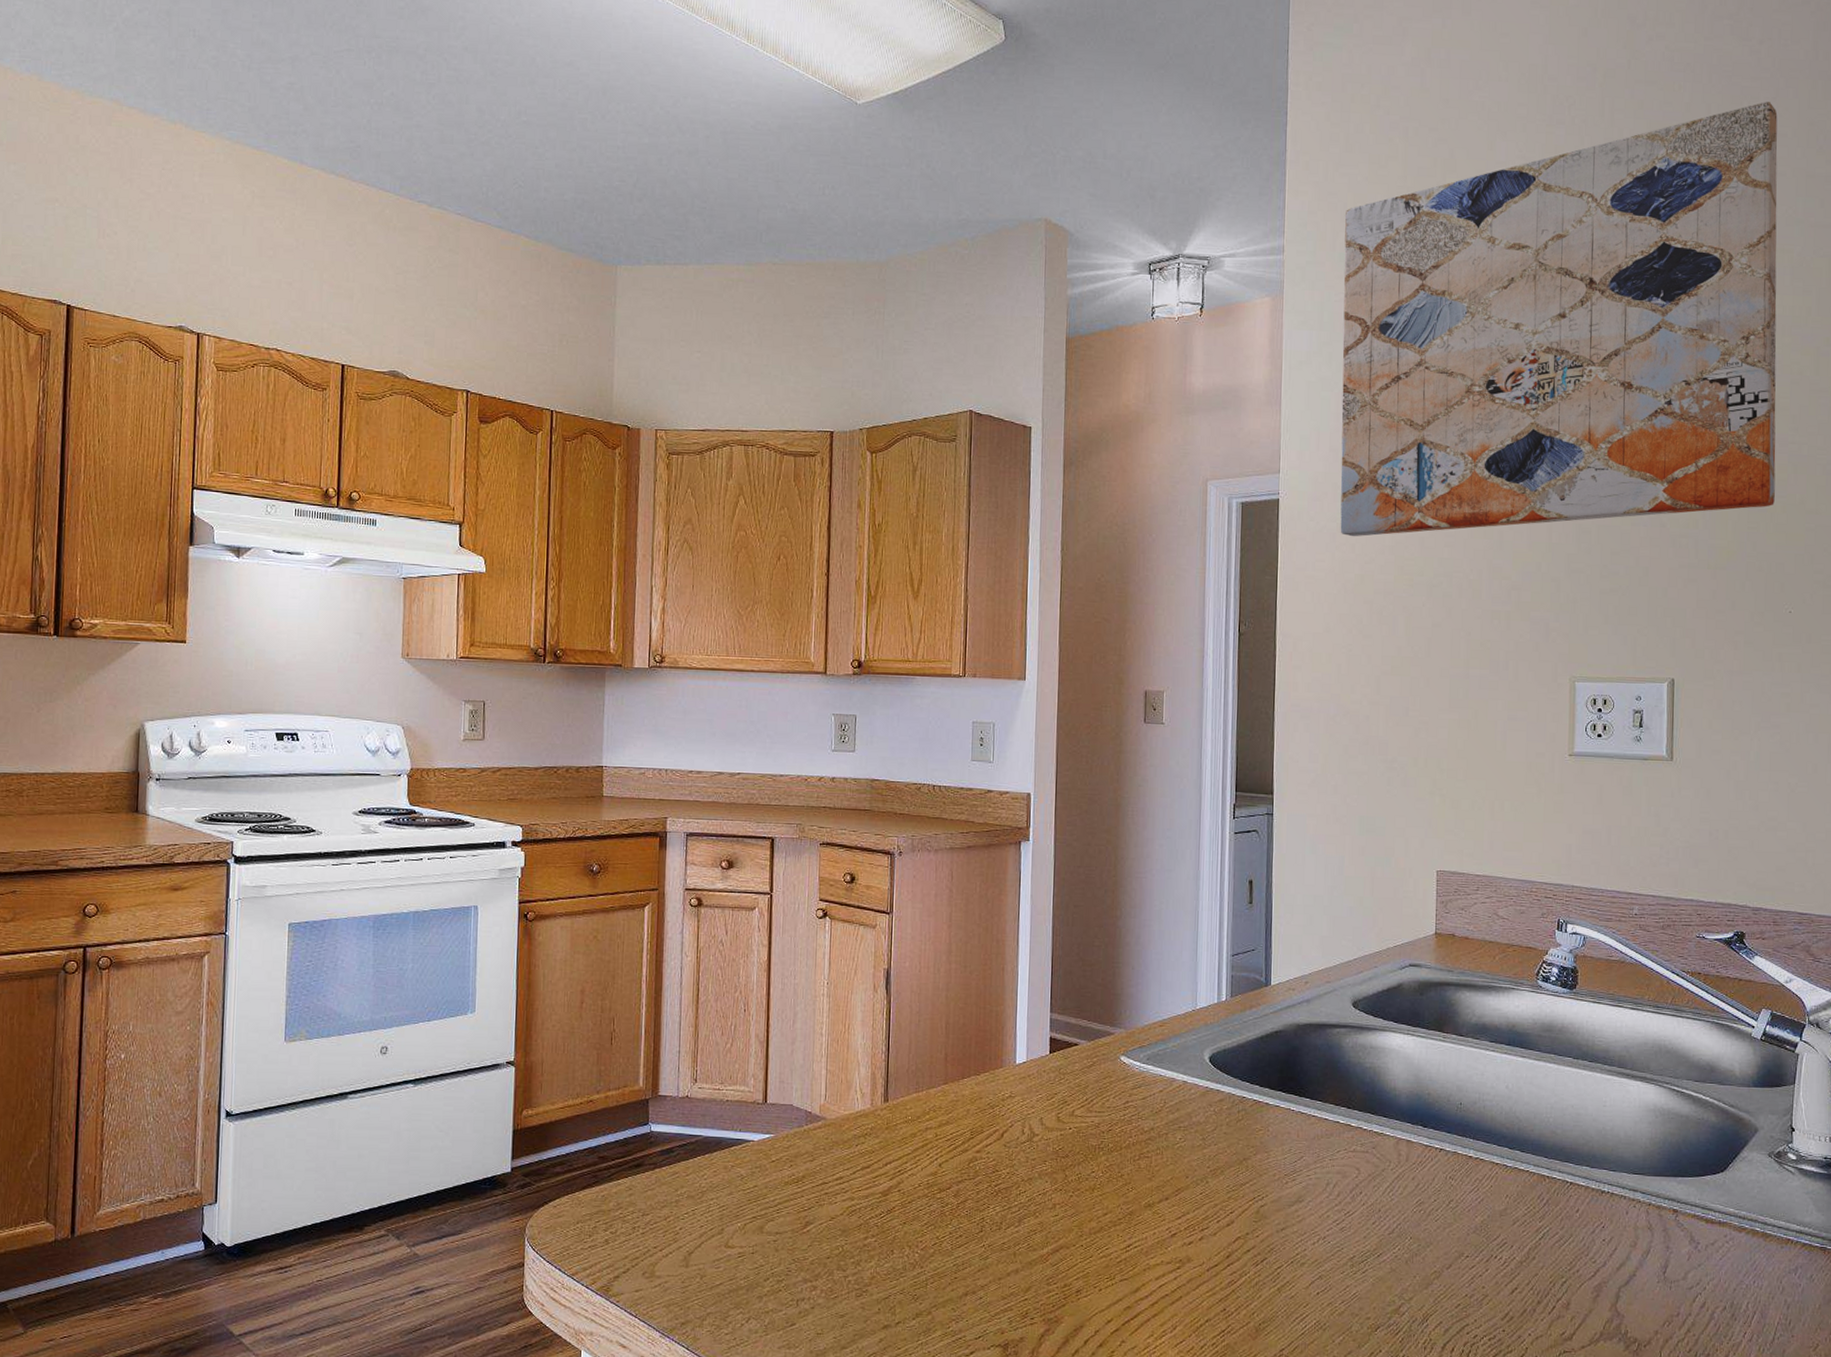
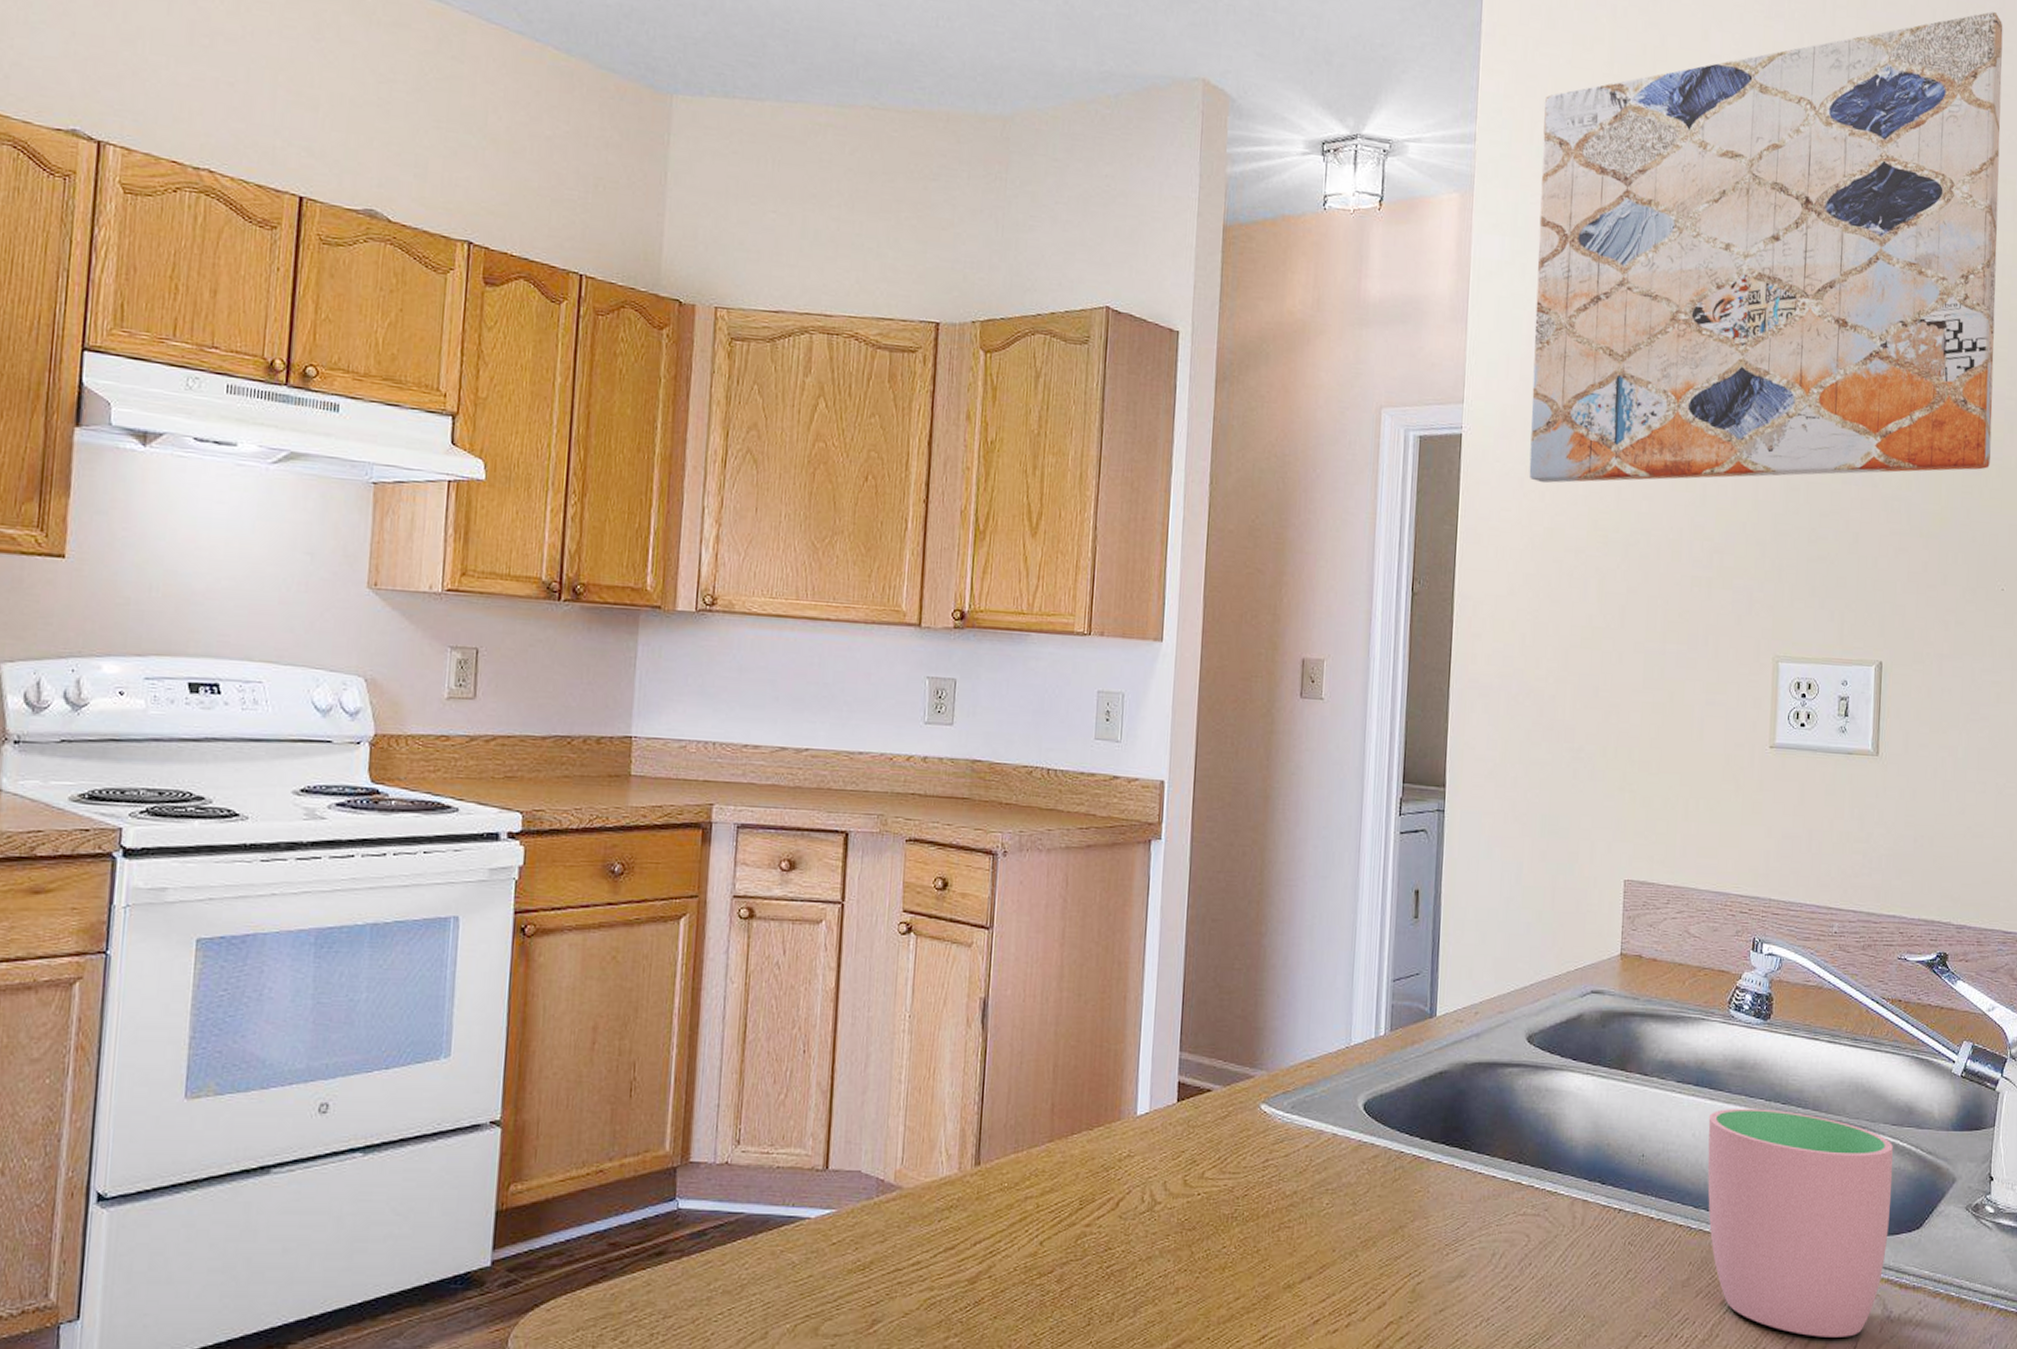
cup: none [1520,1064,1697,1264] -> present [1707,1108,1893,1337]

